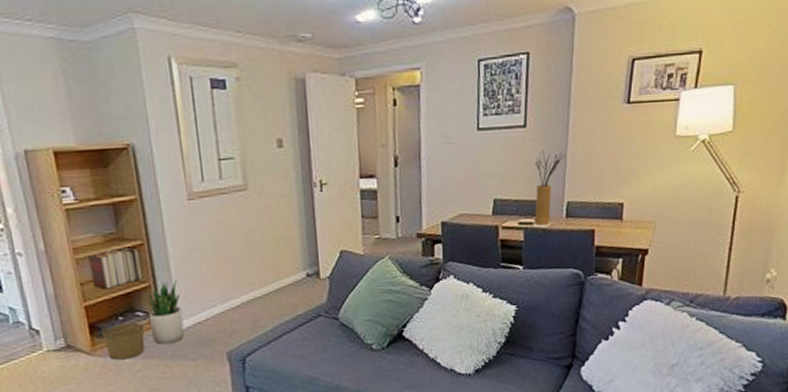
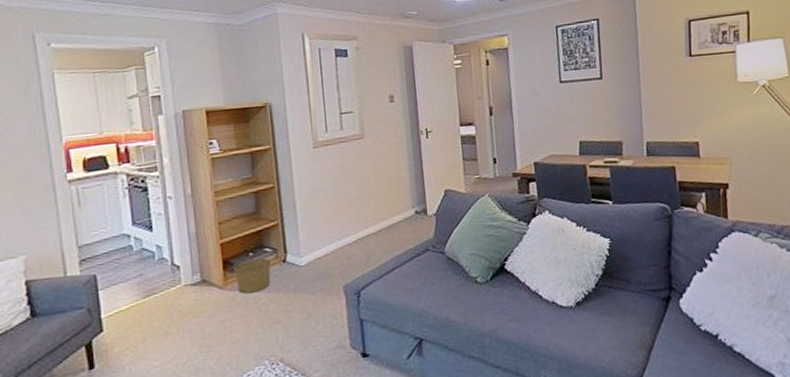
books: present [88,247,145,290] -> none [227,190,274,228]
planter: present [147,279,184,345] -> none [275,218,306,279]
vase: present [535,149,564,226] -> none [613,97,639,164]

